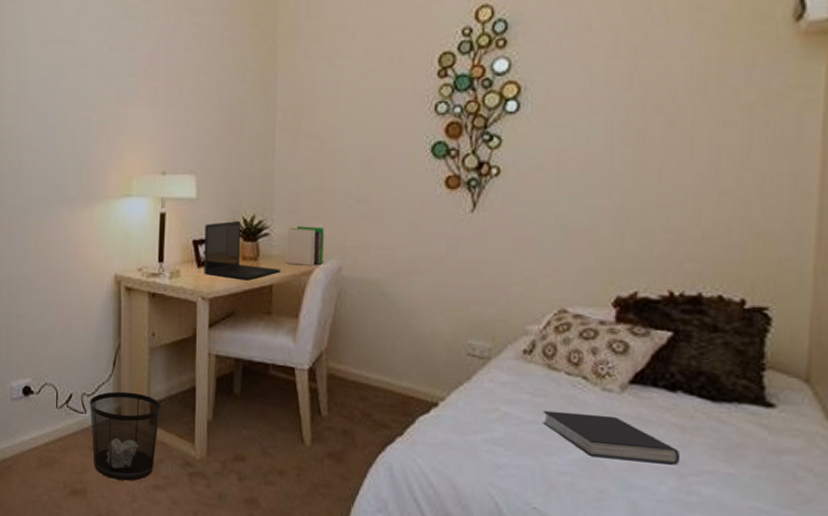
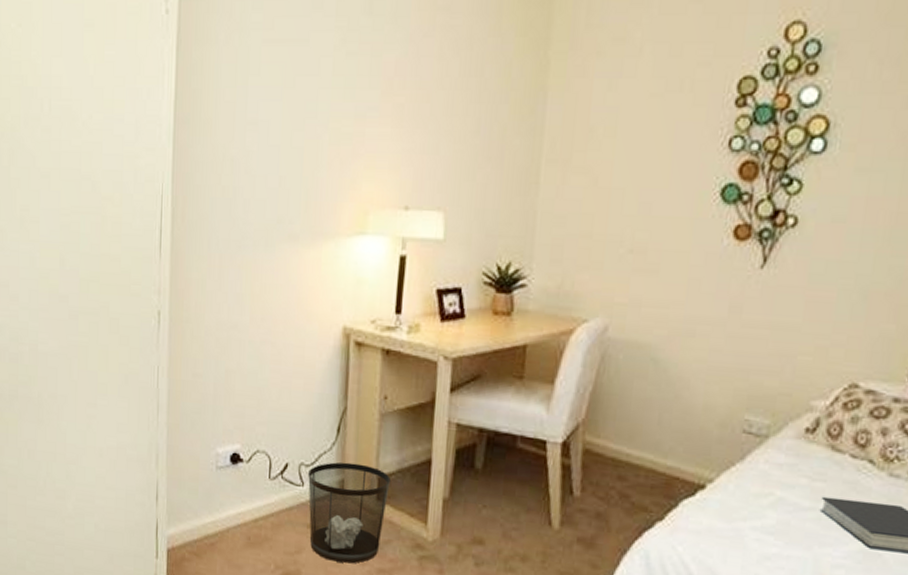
laptop: present [204,220,280,281] -> none [447,268,537,339]
books: present [285,226,324,266] -> none [543,277,590,324]

